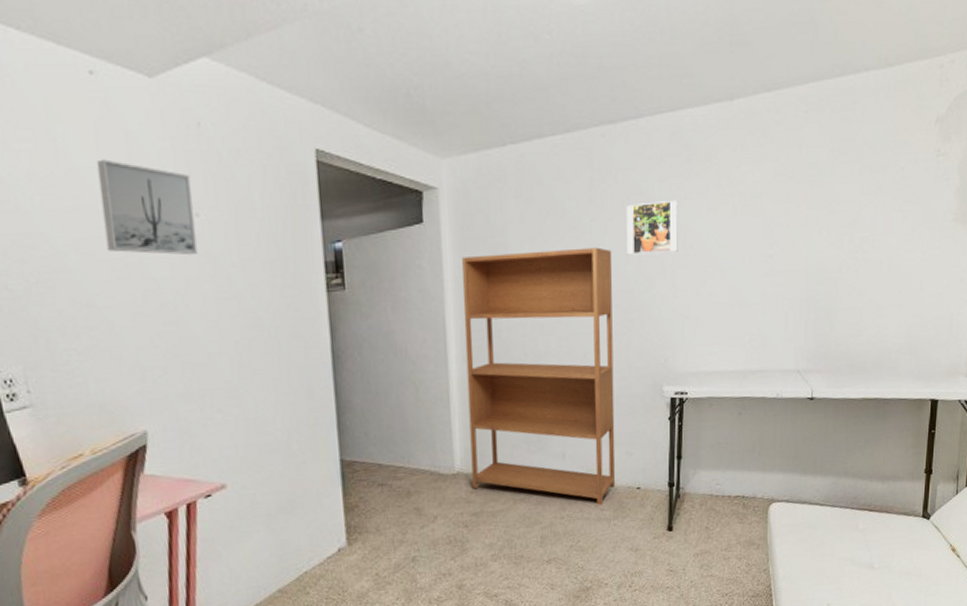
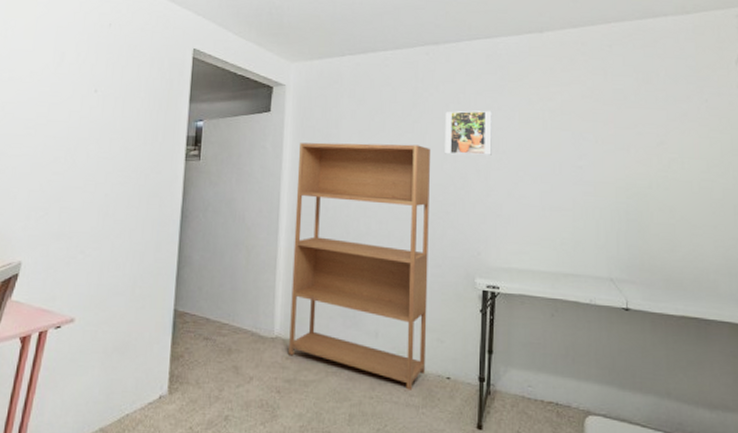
wall art: present [96,159,198,256] -> none [24,45,97,122]

